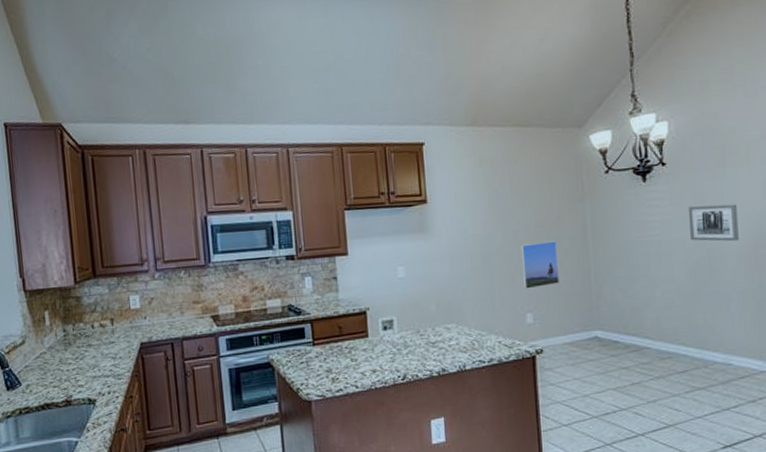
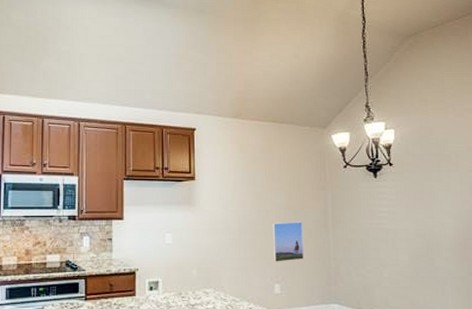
wall art: present [688,204,739,242] -> none [410,201,451,234]

